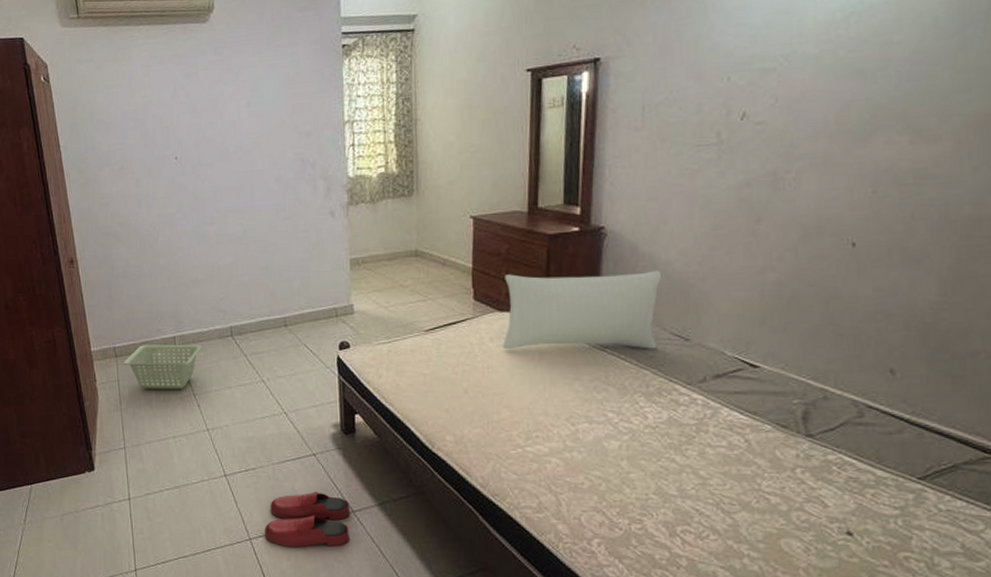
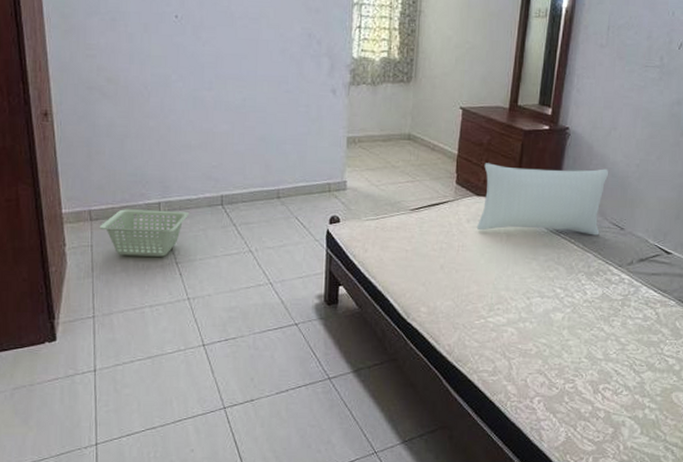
slippers: present [265,491,350,548] -> none [240,360,326,414]

